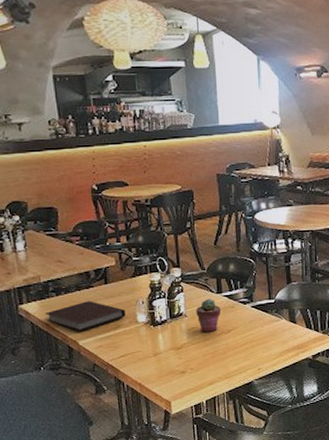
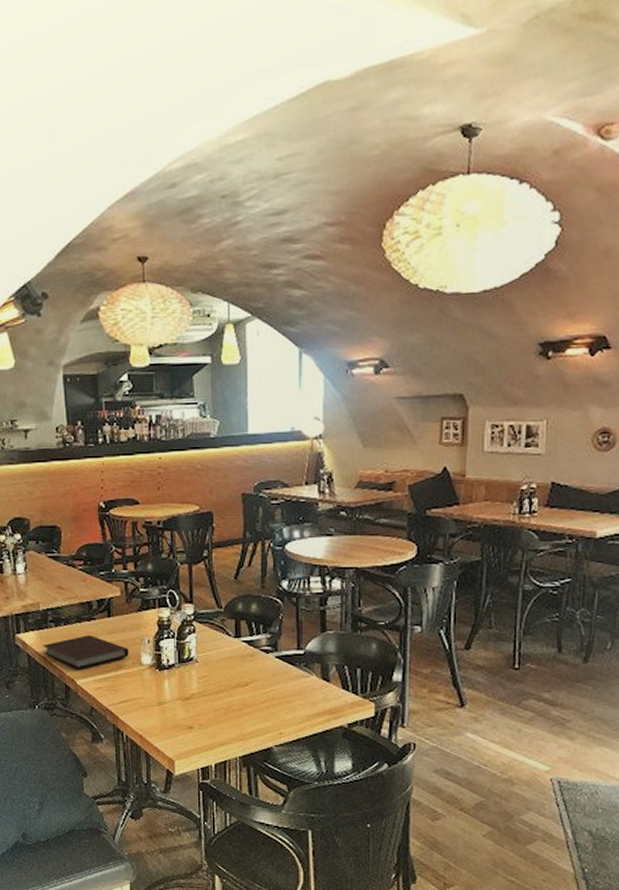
potted succulent: present [195,299,221,332] -> none [208,643,239,683]

